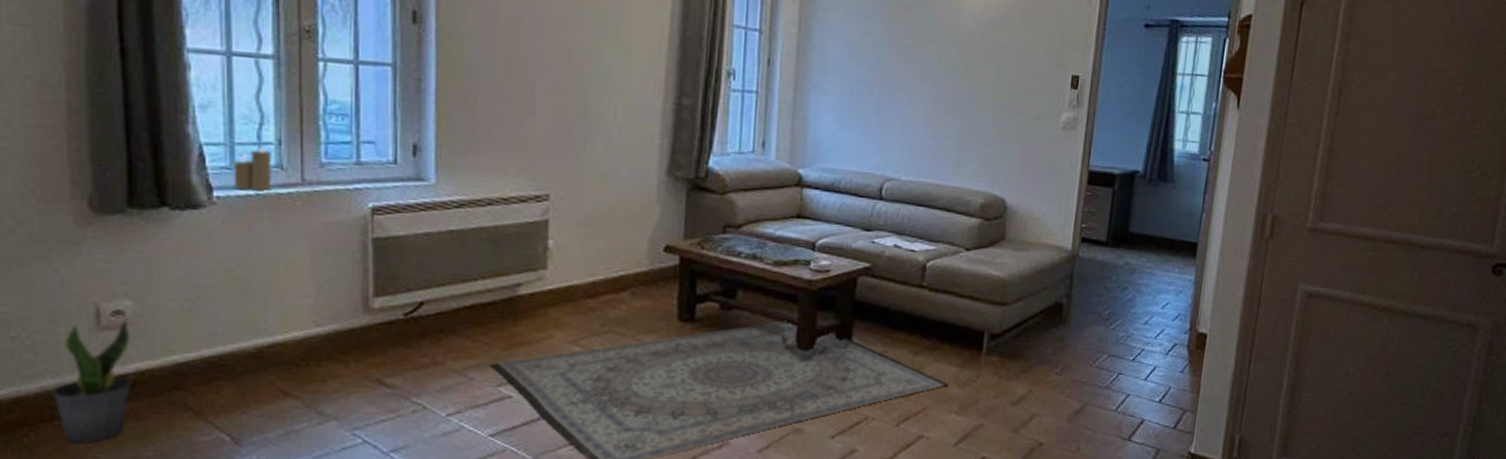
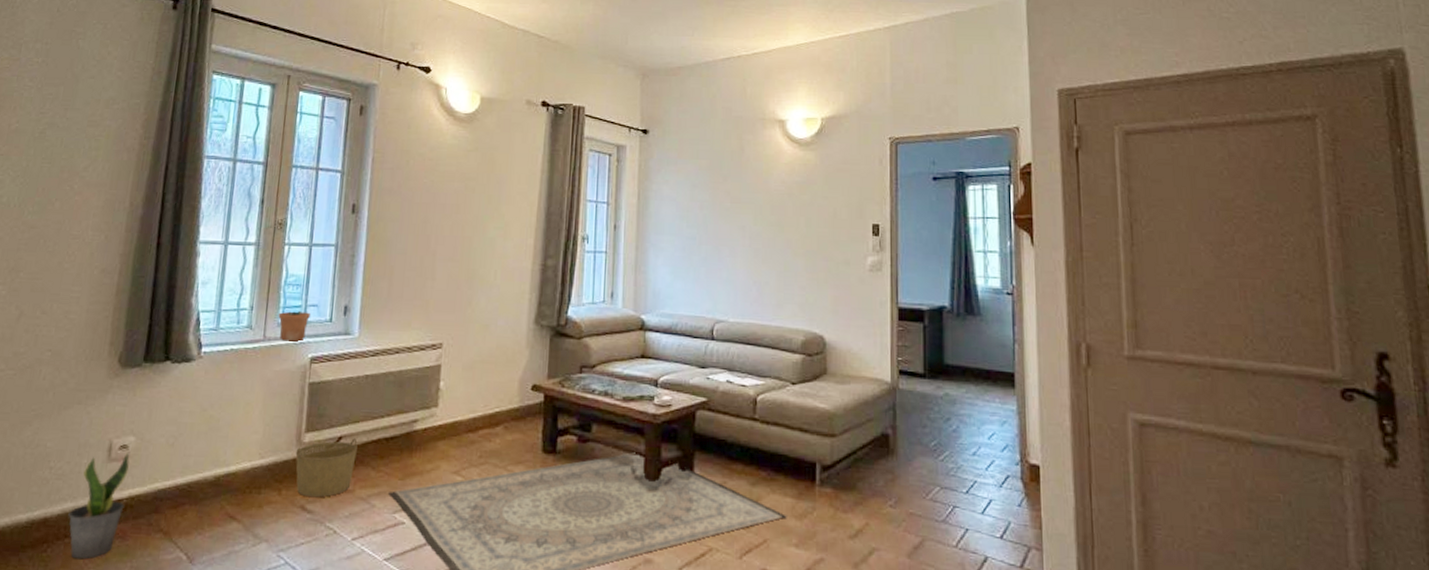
candle: present [233,146,272,192] -> none [216,311,246,347]
planter: none [320,147,365,188] -> present [278,310,310,342]
basket: none [363,304,445,371] -> present [295,438,358,498]

